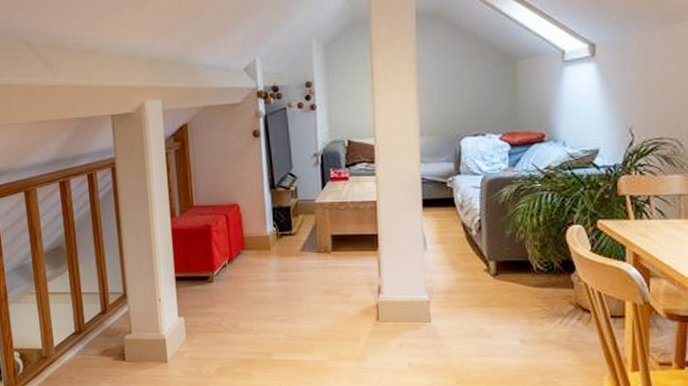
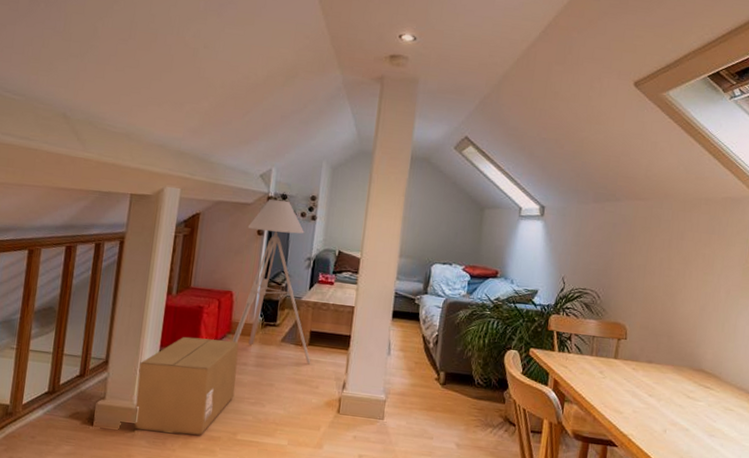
box: none [158,257,262,361] -> present [133,336,239,436]
floor lamp: none [241,93,338,272] -> present [232,198,311,365]

